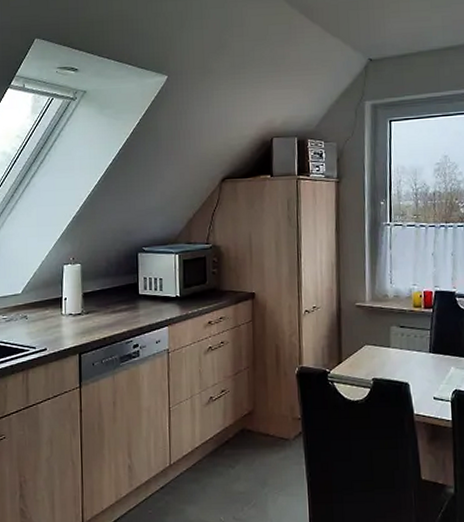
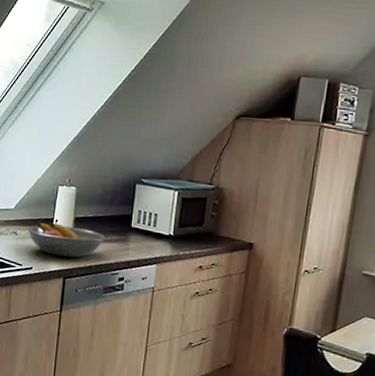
fruit bowl: none [37,301,116,333] -> present [27,222,106,258]

